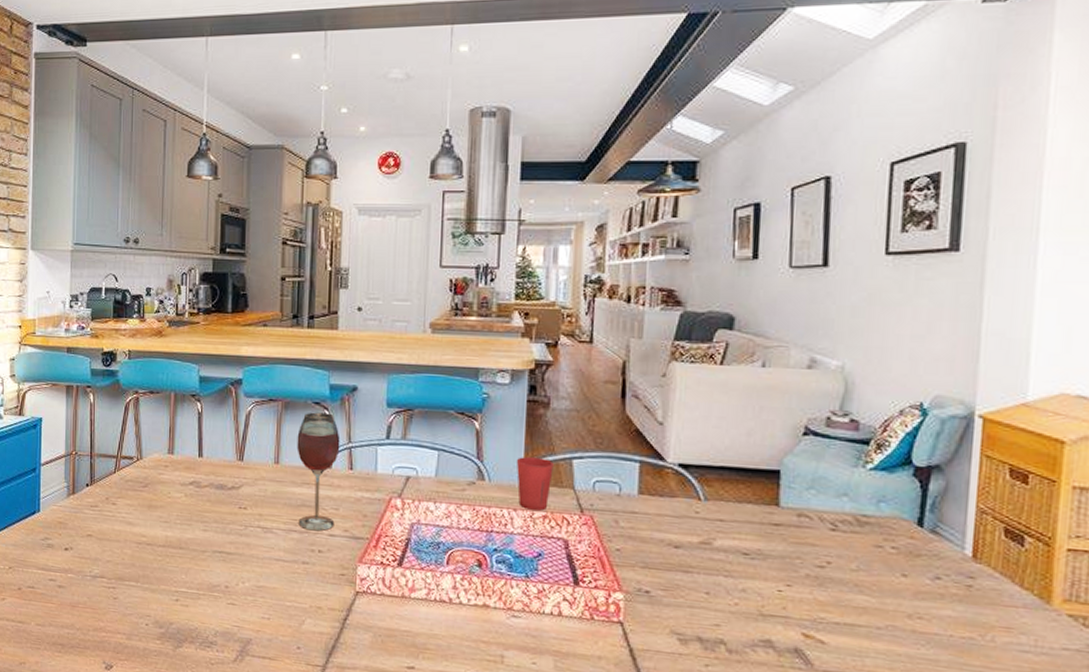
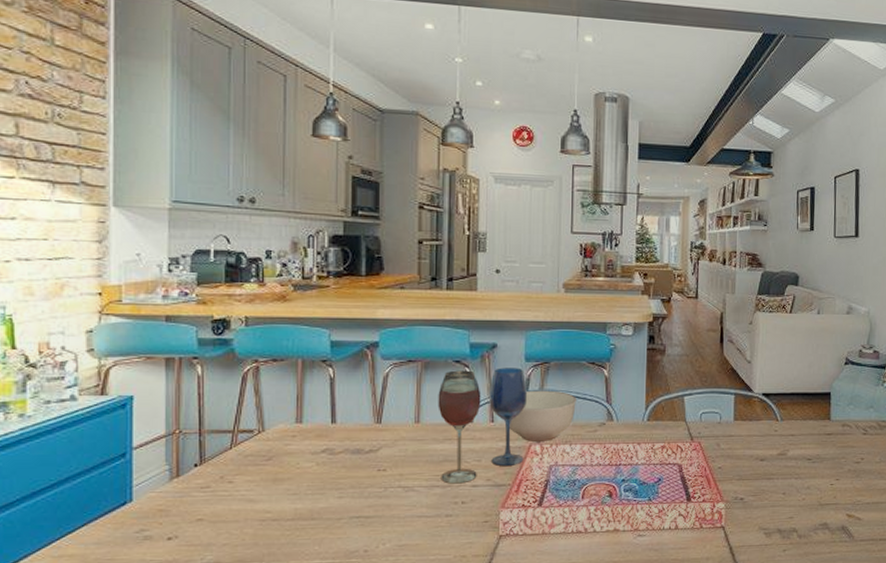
wineglass: none [348,412,388,519] -> present [489,368,527,467]
bowl: none [369,439,442,496] -> present [510,390,576,442]
cup: present [516,456,554,512] -> none [639,396,669,443]

